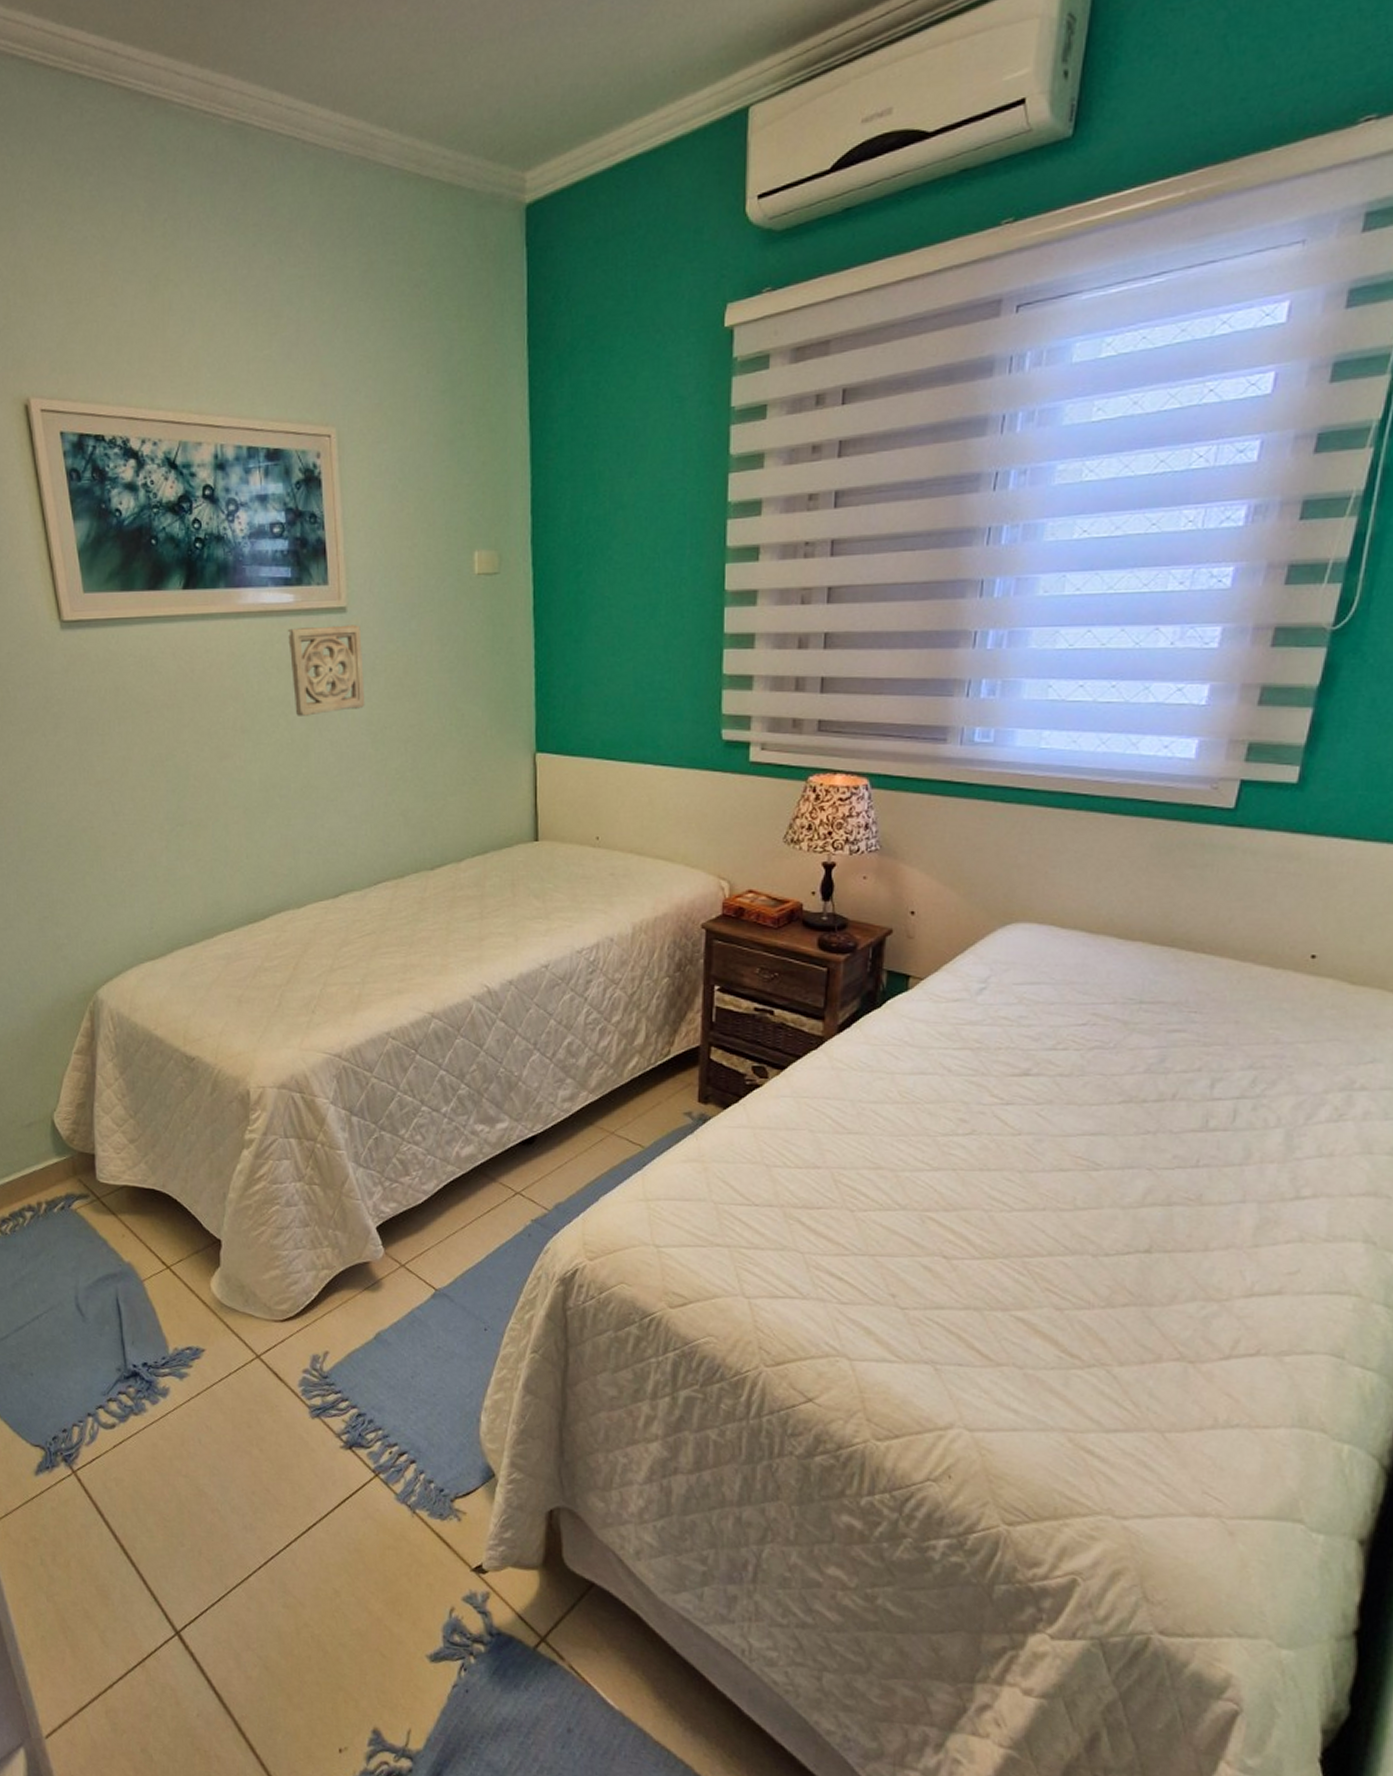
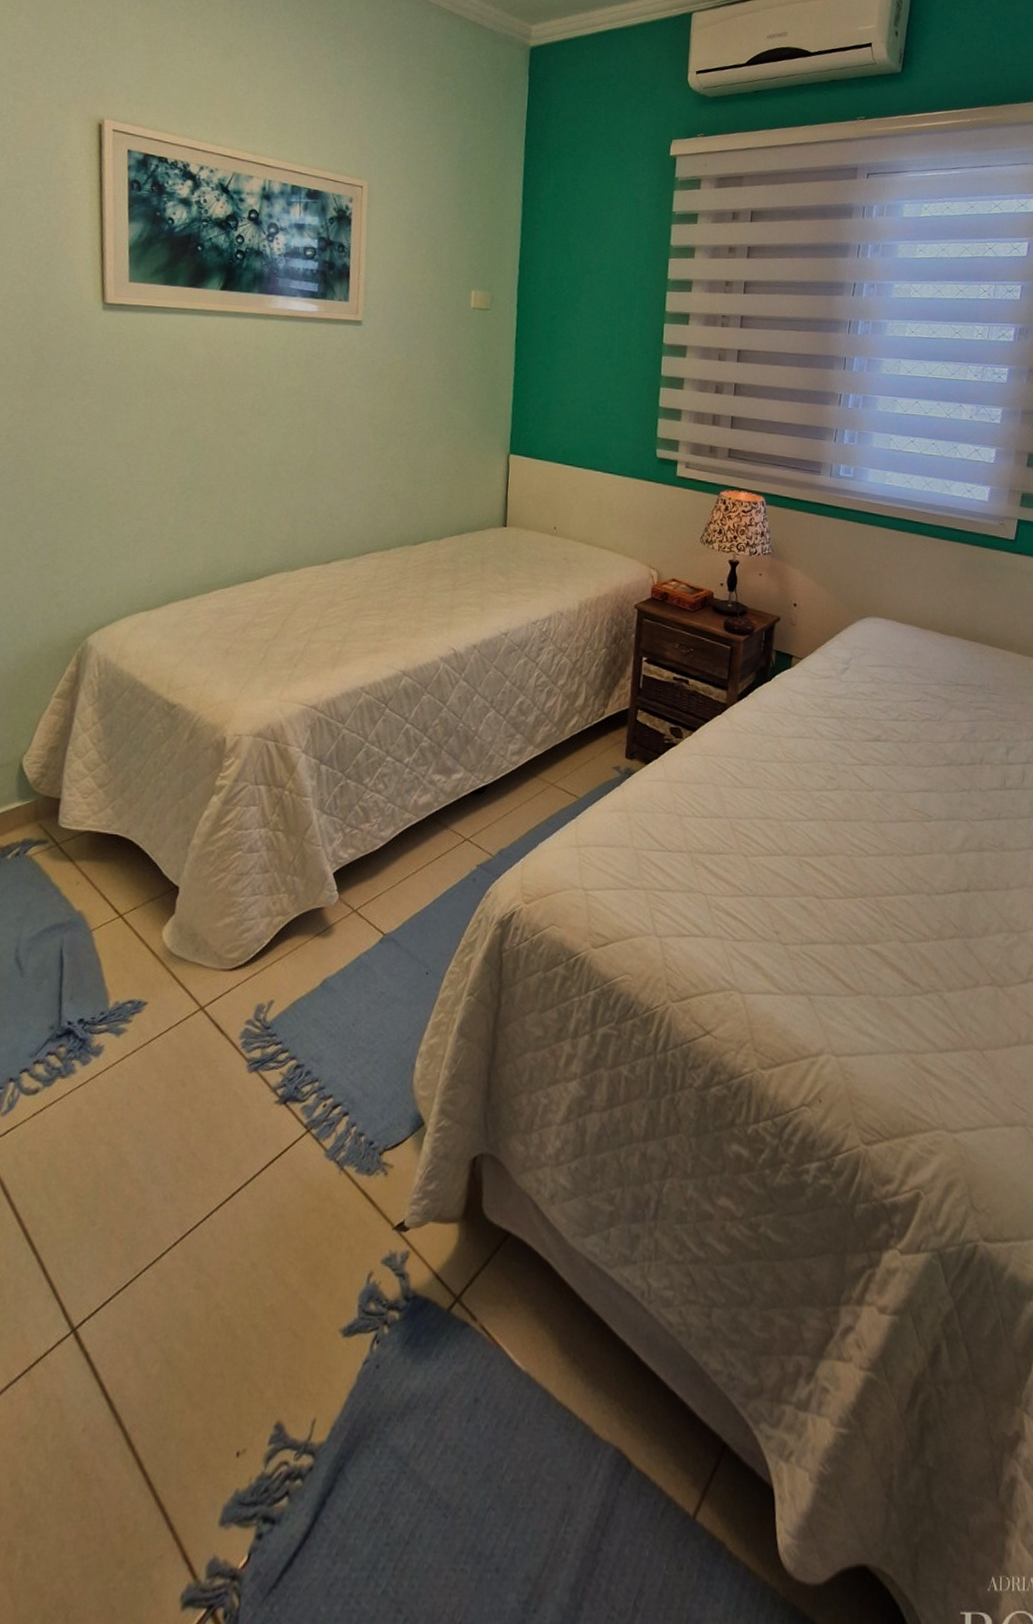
wall ornament: present [288,625,365,716] -> none [308,332,373,406]

